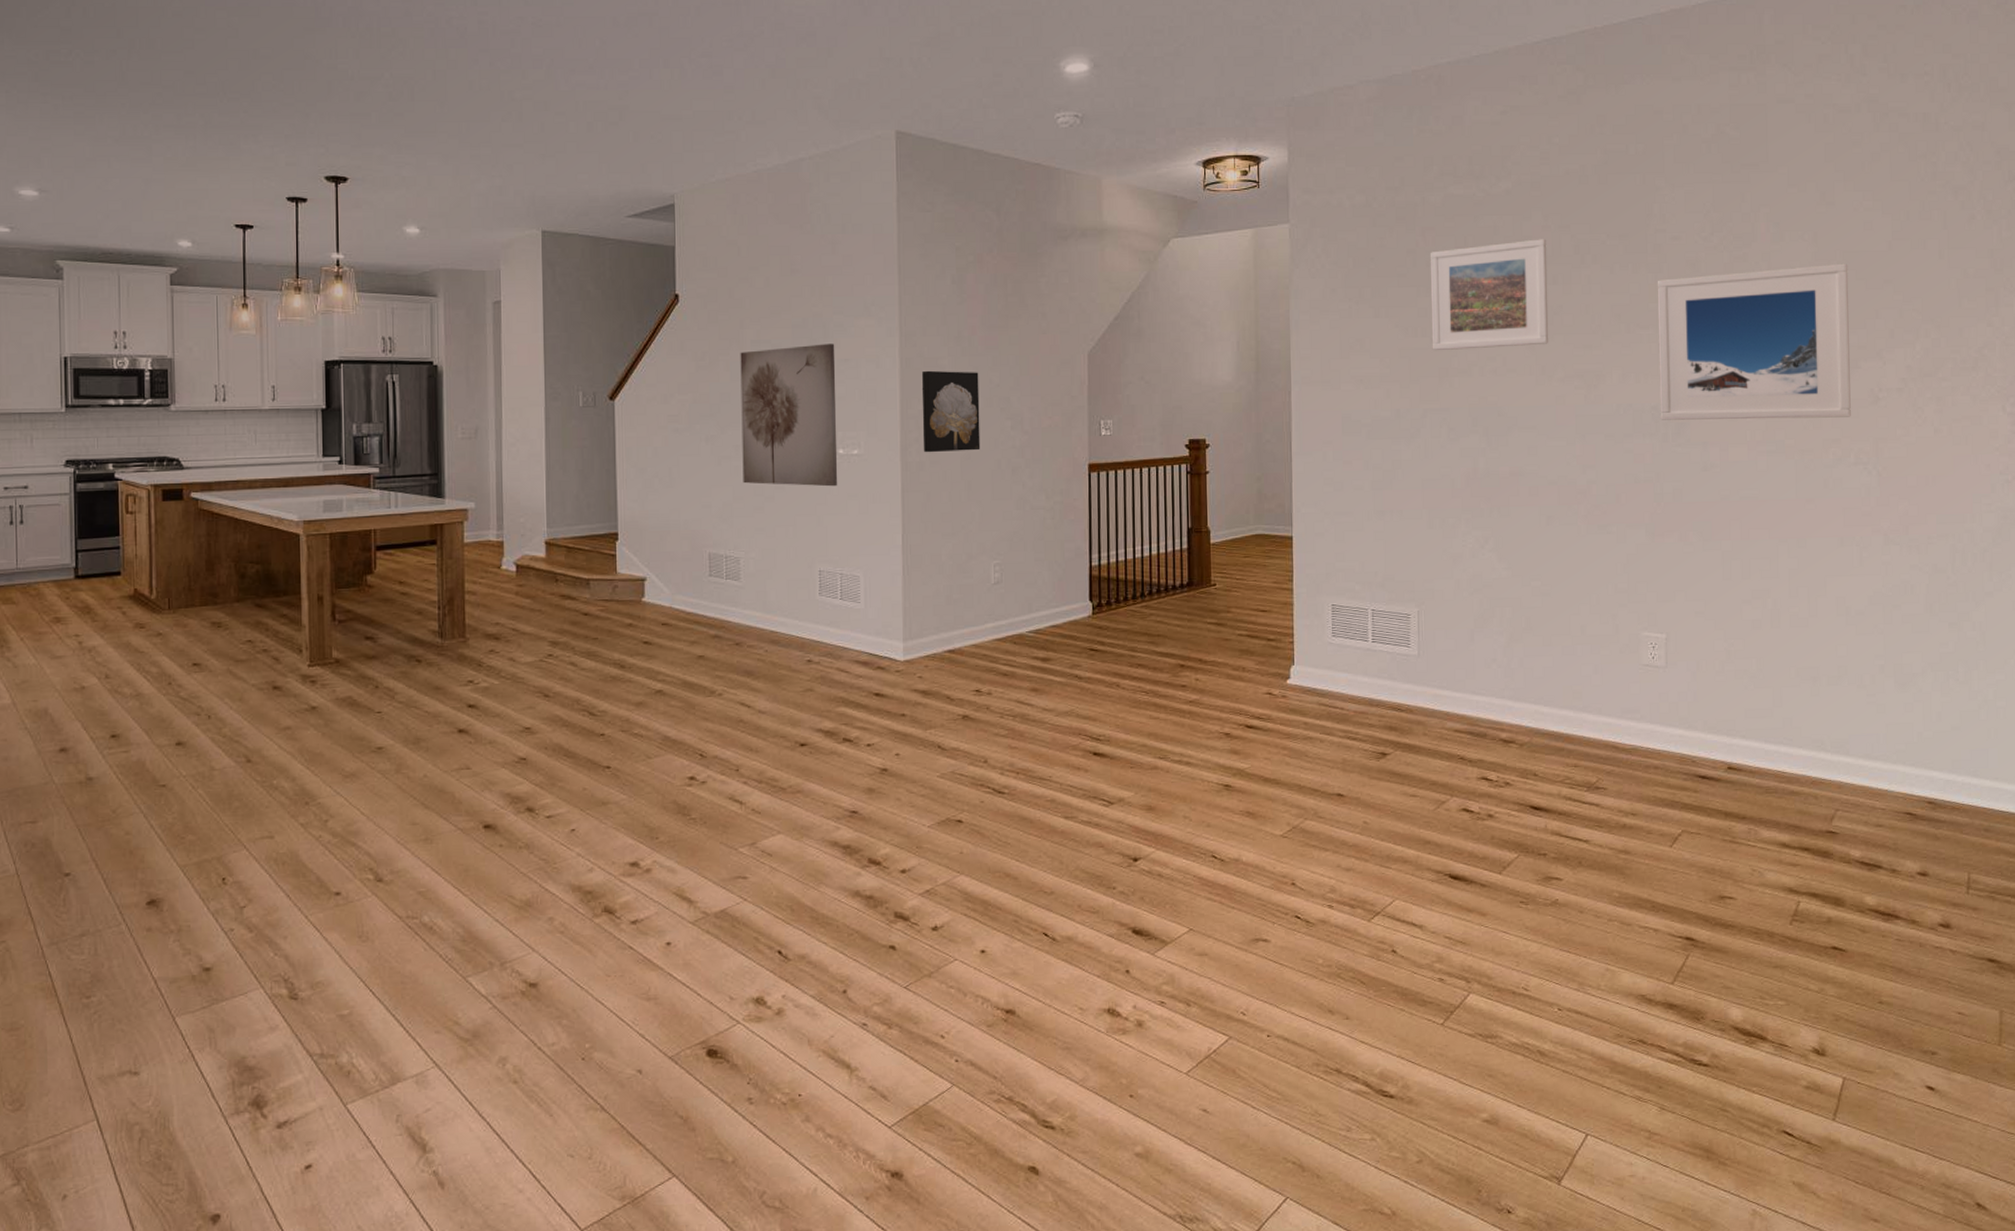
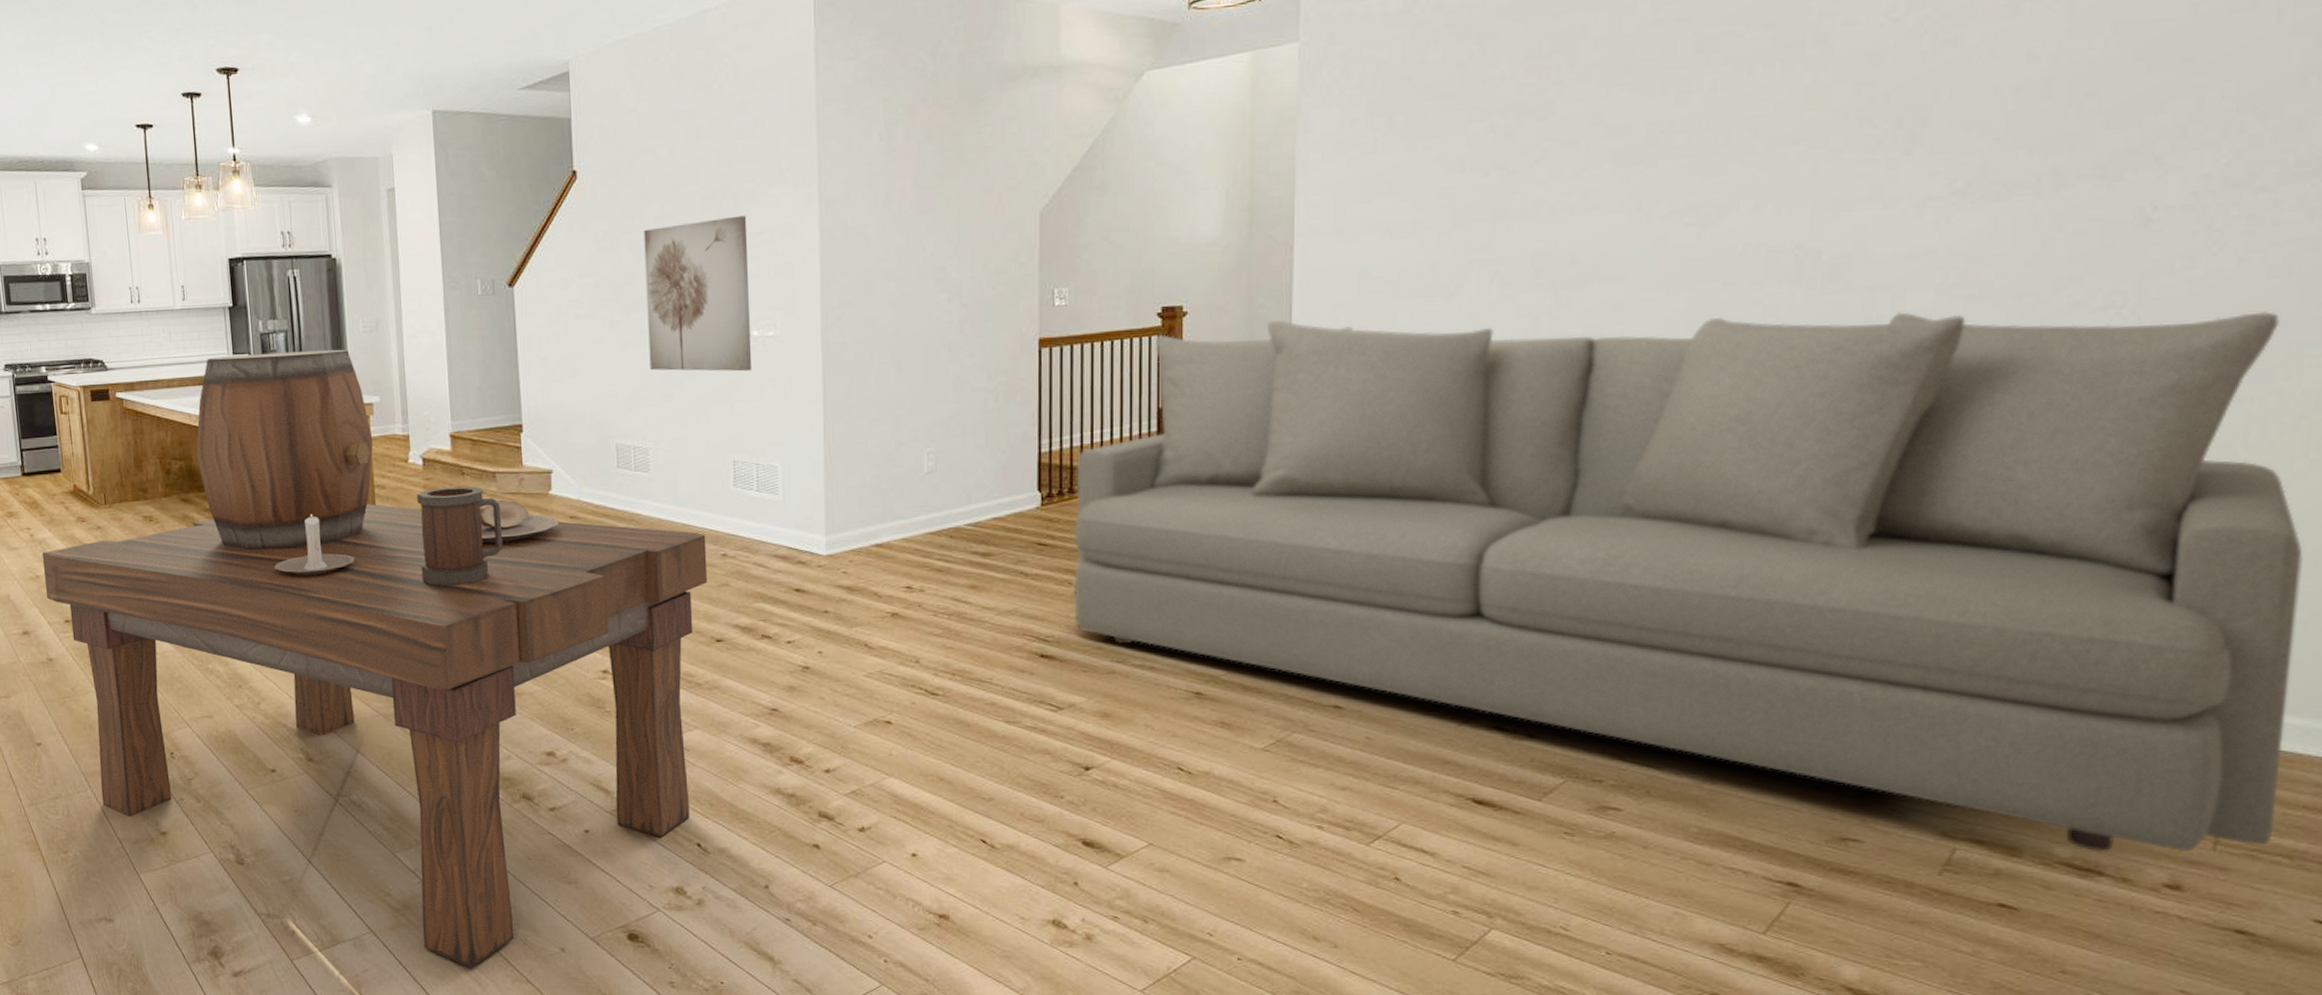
dining table: none [90,454,793,1099] -> present [41,349,708,968]
wall art: present [921,370,981,453] -> none [844,239,912,332]
sofa: none [1120,455,2003,899] -> present [1073,312,2303,852]
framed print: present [1430,239,1549,350] -> none [1485,37,1657,187]
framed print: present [1657,263,1851,420] -> none [1806,39,2122,262]

